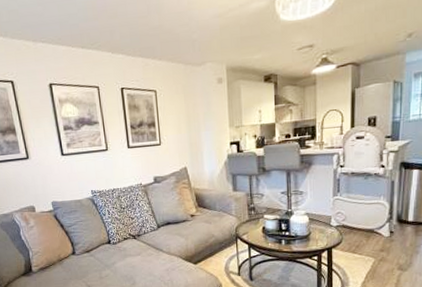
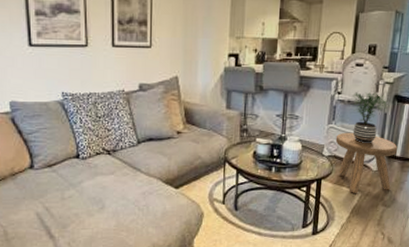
stool: none [342,202,409,259] -> present [335,132,397,193]
potted plant: none [352,162,394,212] -> present [348,92,388,144]

